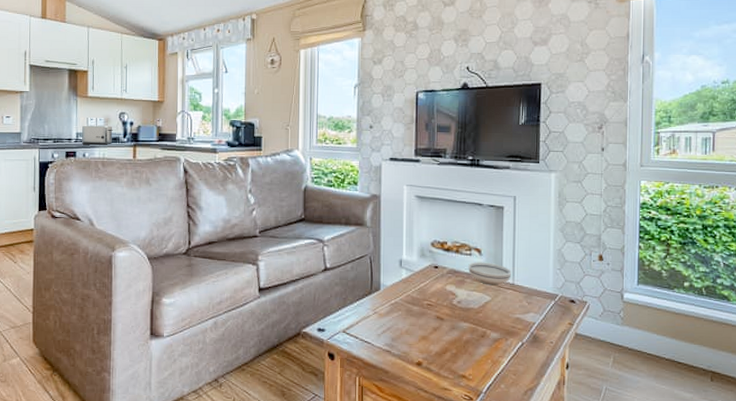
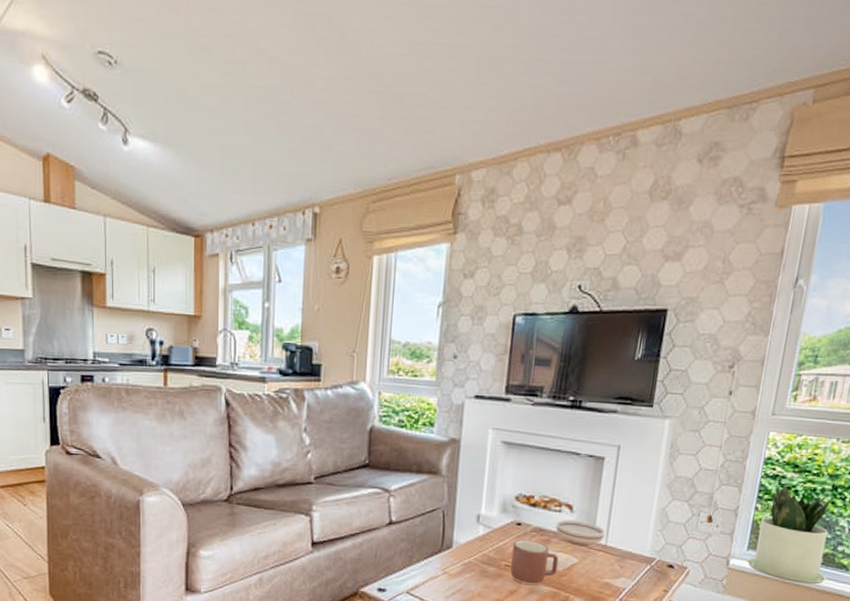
toaster: present [81,125,113,146] -> none [99,343,139,370]
mug: none [431,281,473,322] -> present [510,539,559,586]
planter: none [639,225,712,315] -> present [747,484,834,585]

